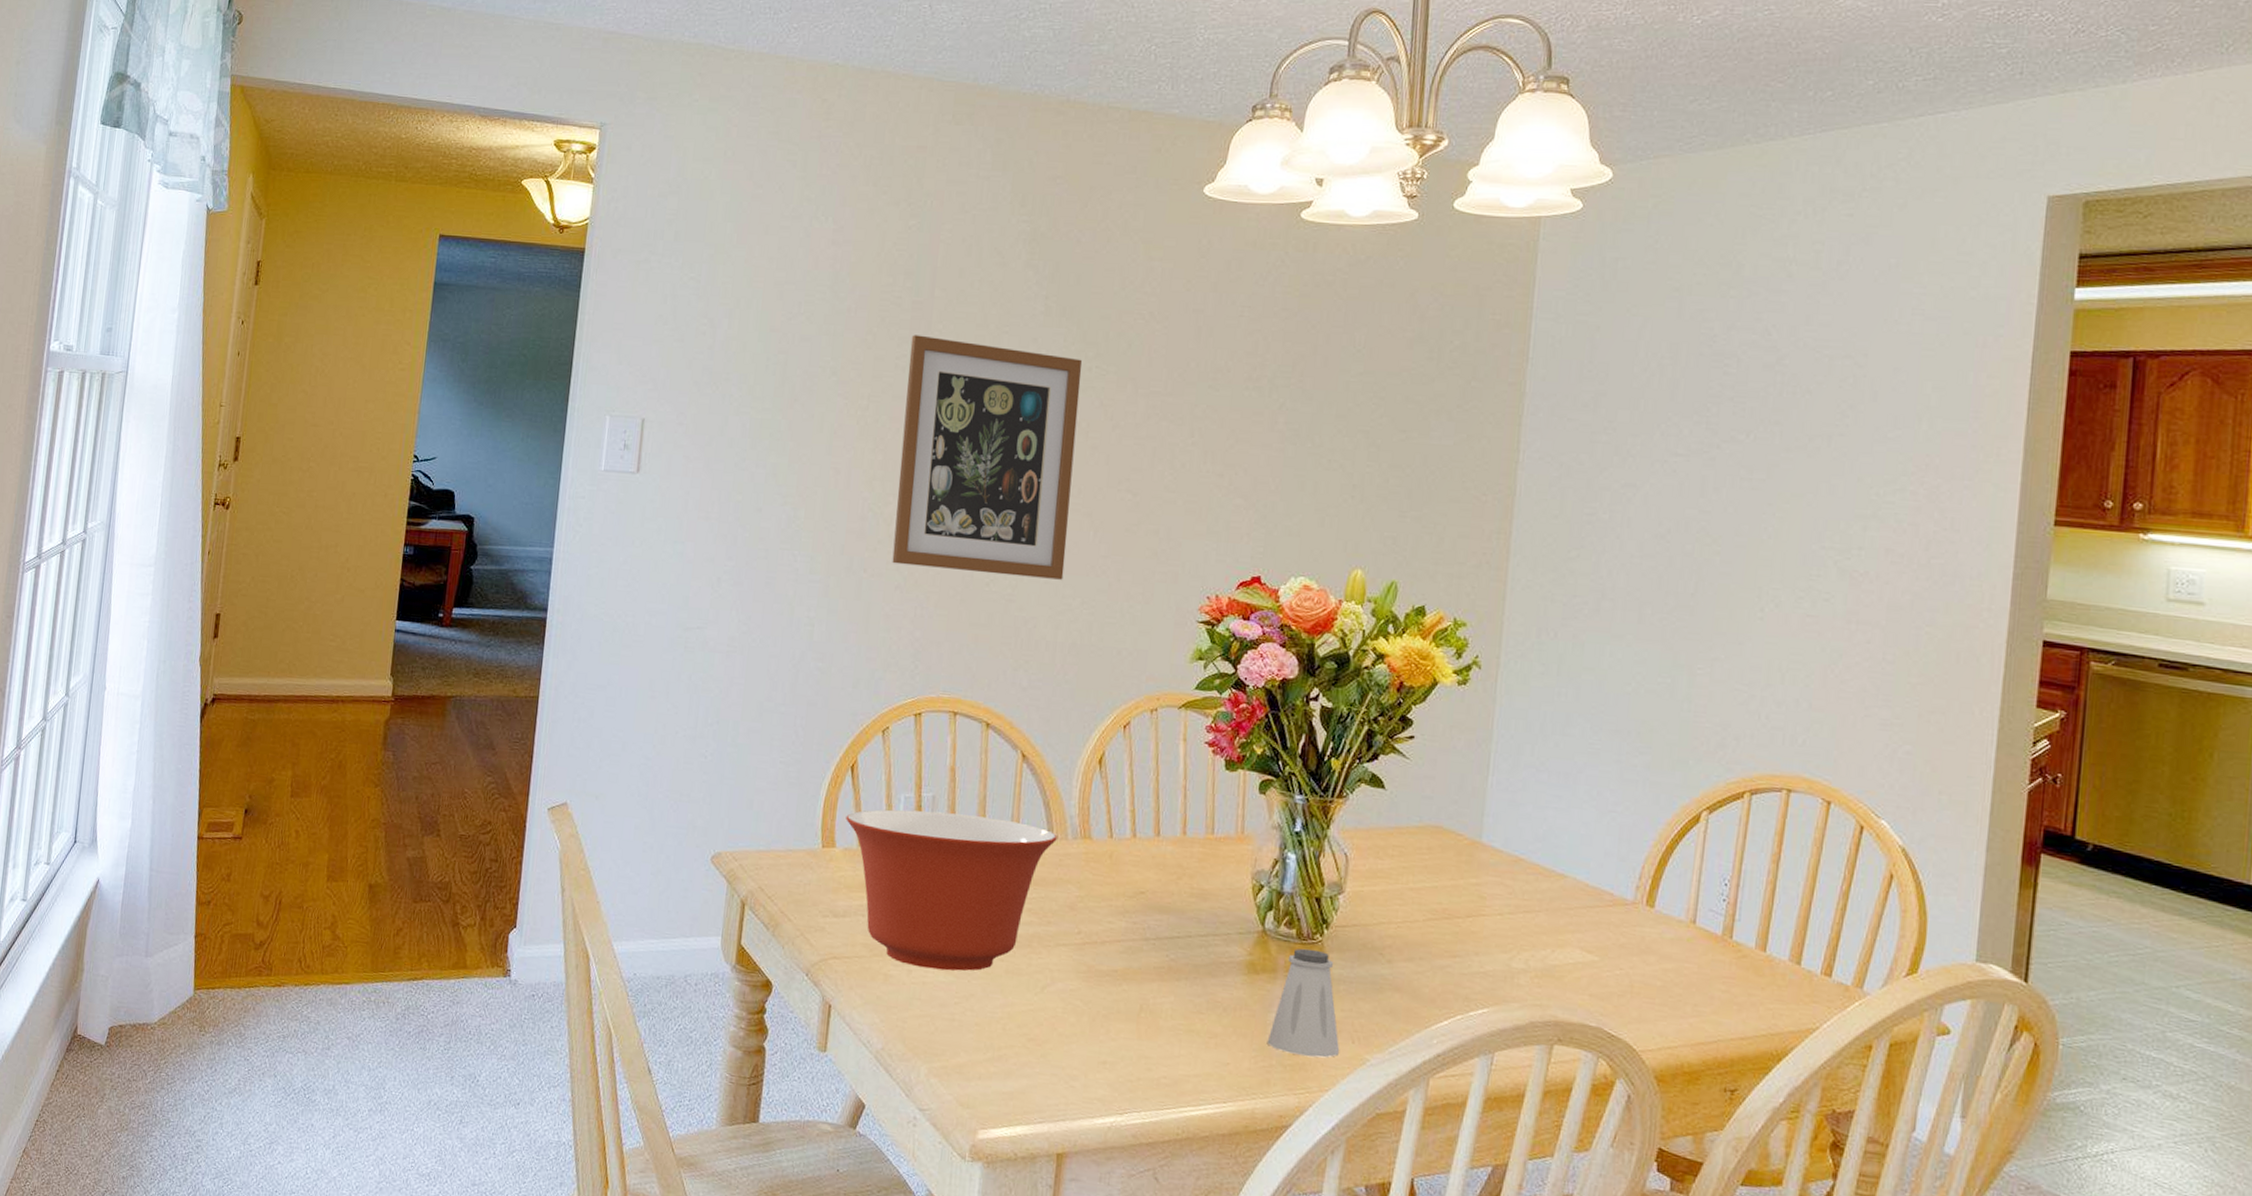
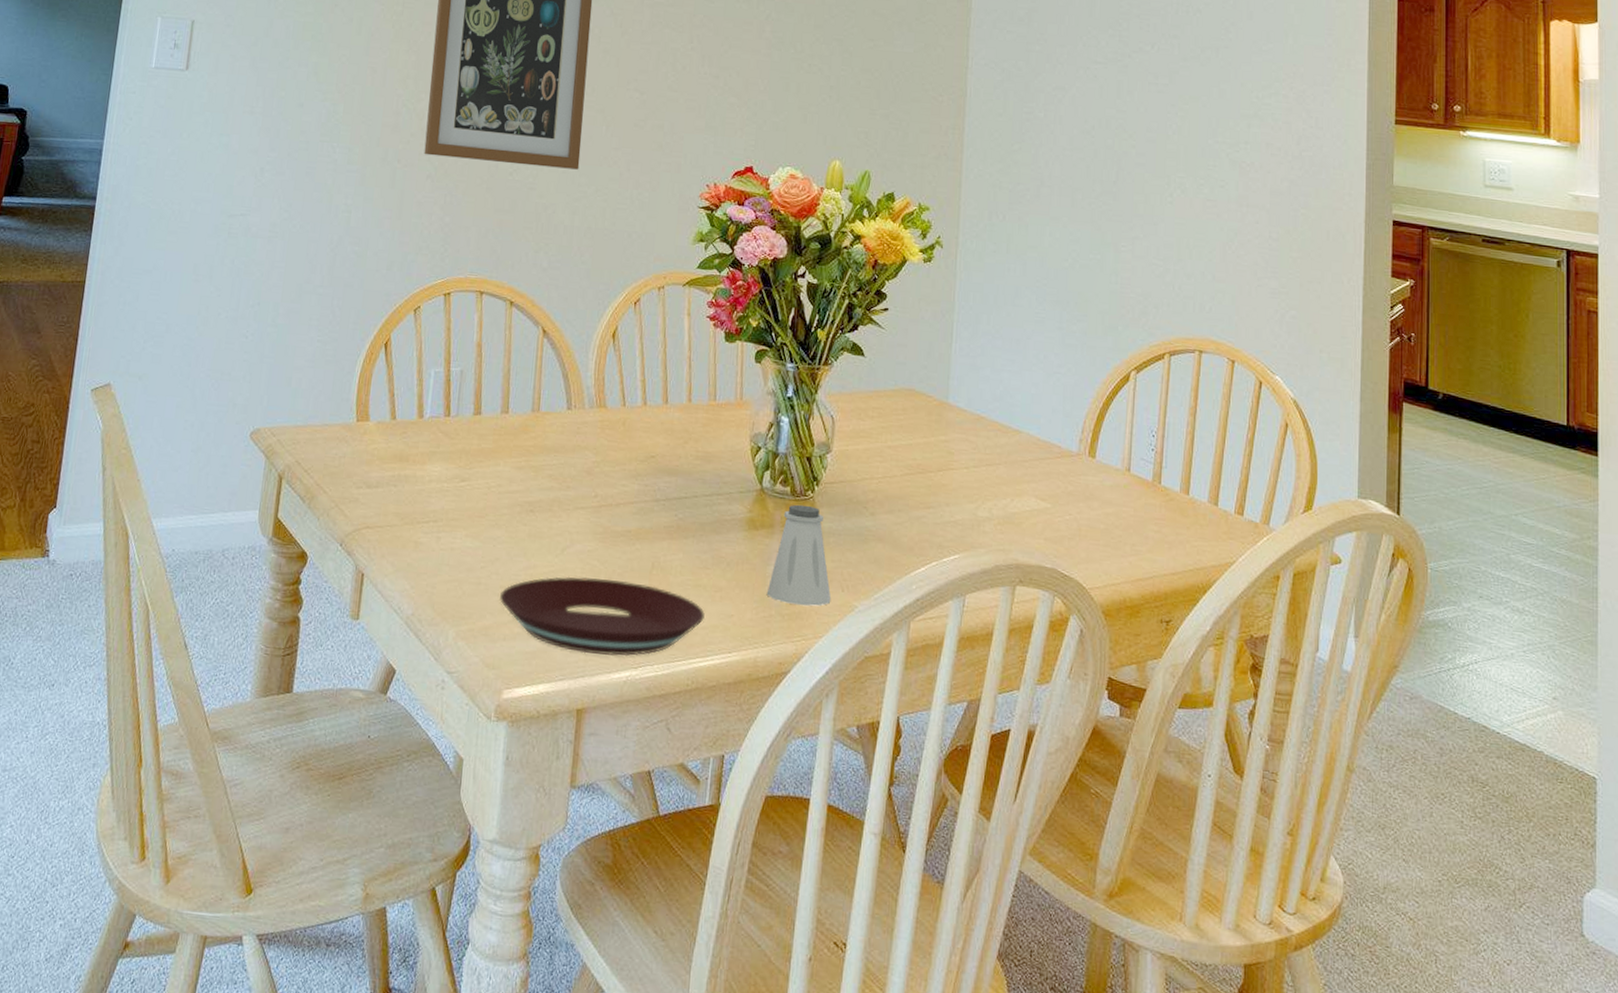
mixing bowl: present [846,809,1057,971] -> none [379,383,575,537]
plate: none [975,1015,1198,1102] -> present [500,576,705,657]

